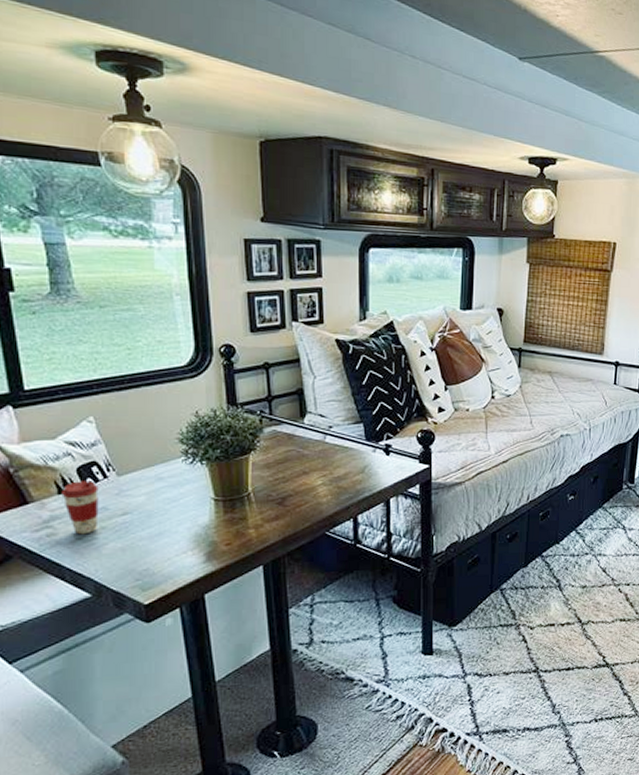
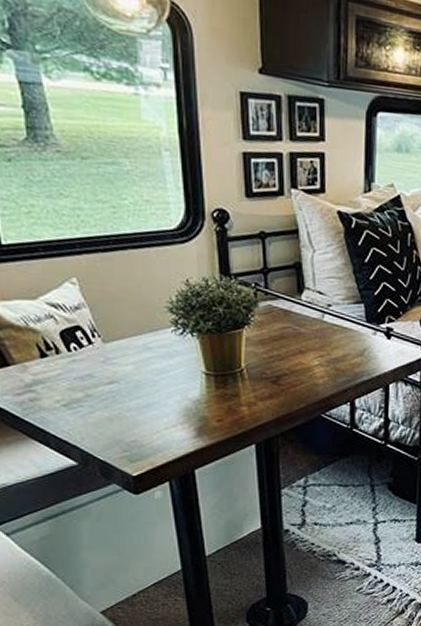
coffee cup: present [61,481,99,535] -> none [44,345,84,402]

